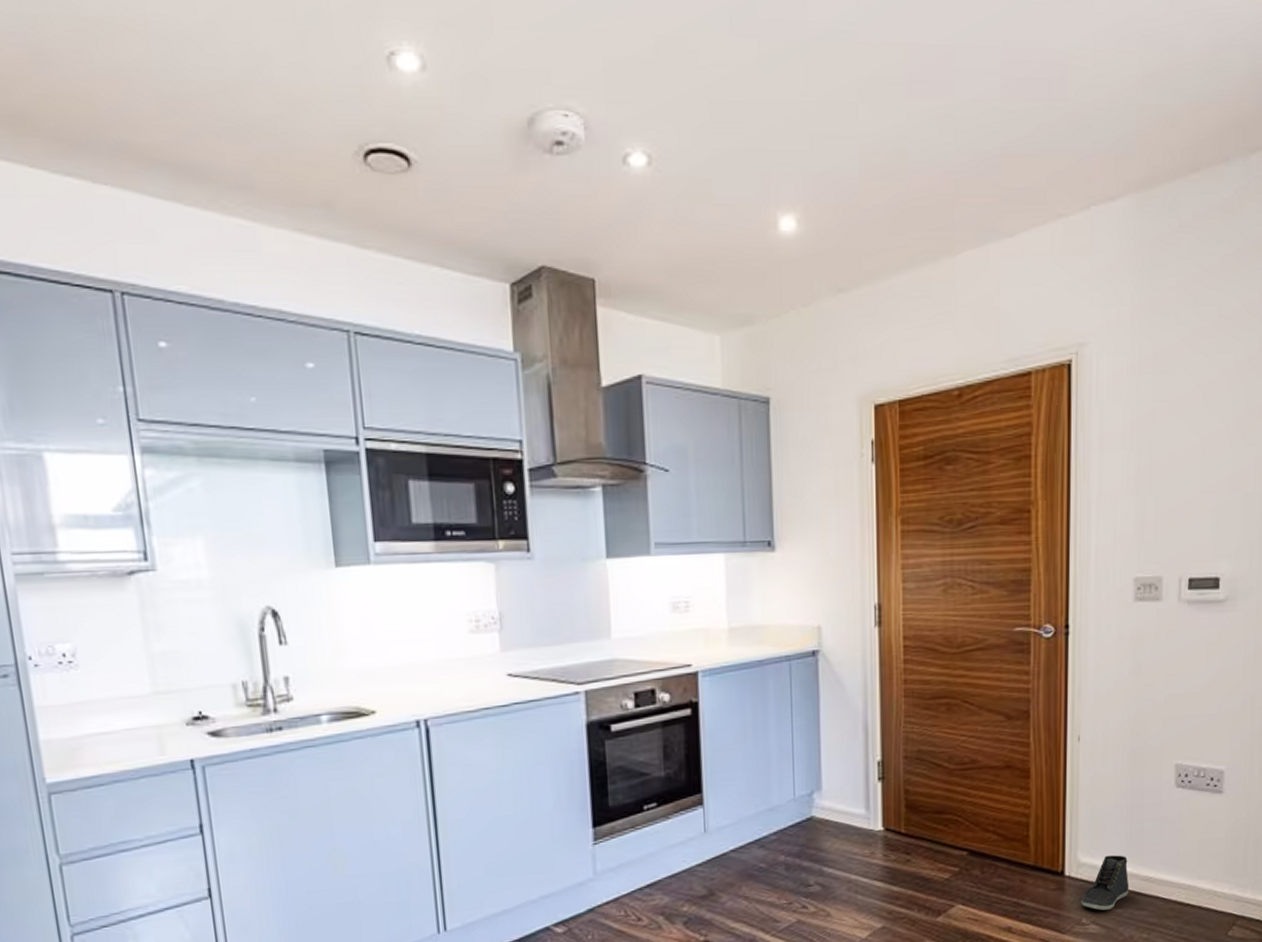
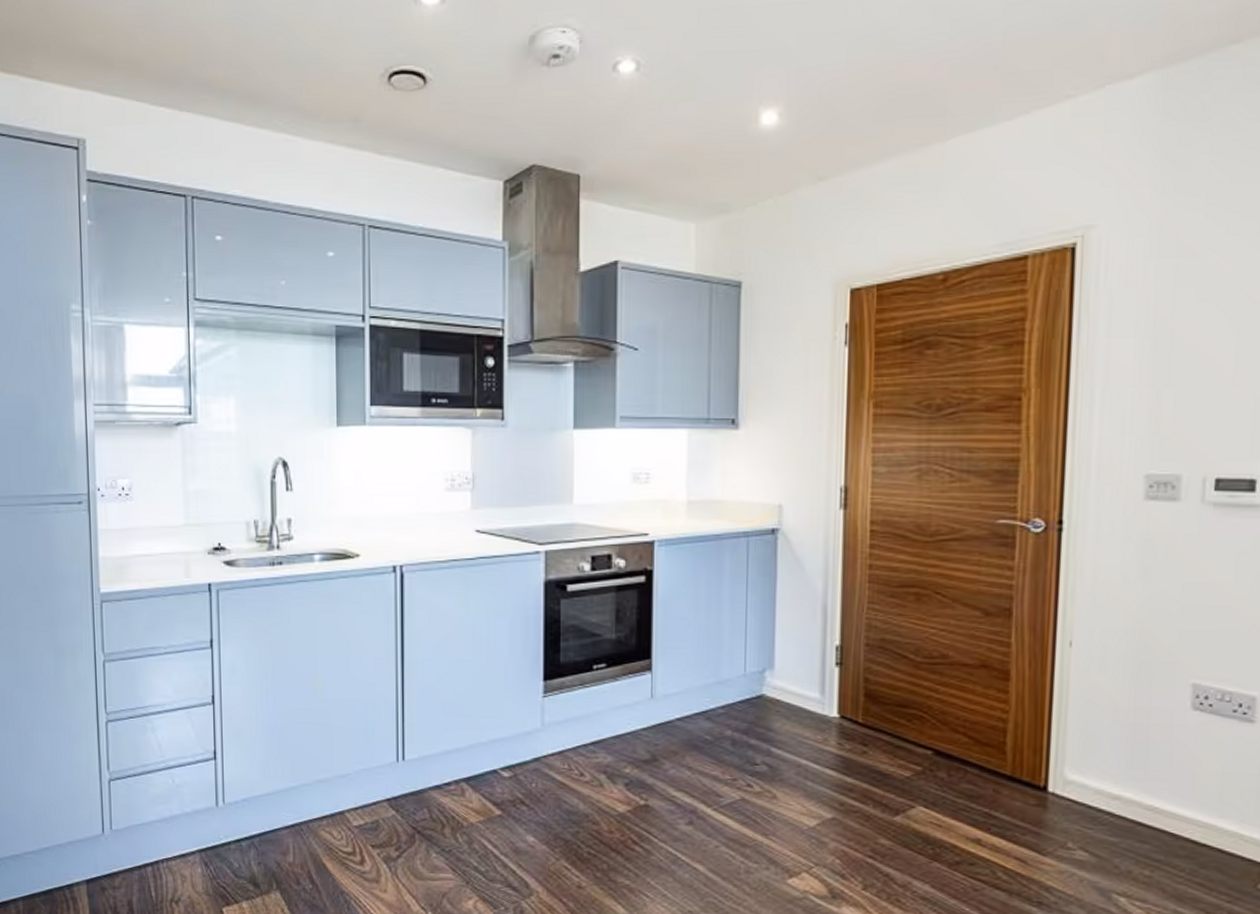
sneaker: present [1081,855,1129,911] -> none [1067,775,1129,837]

